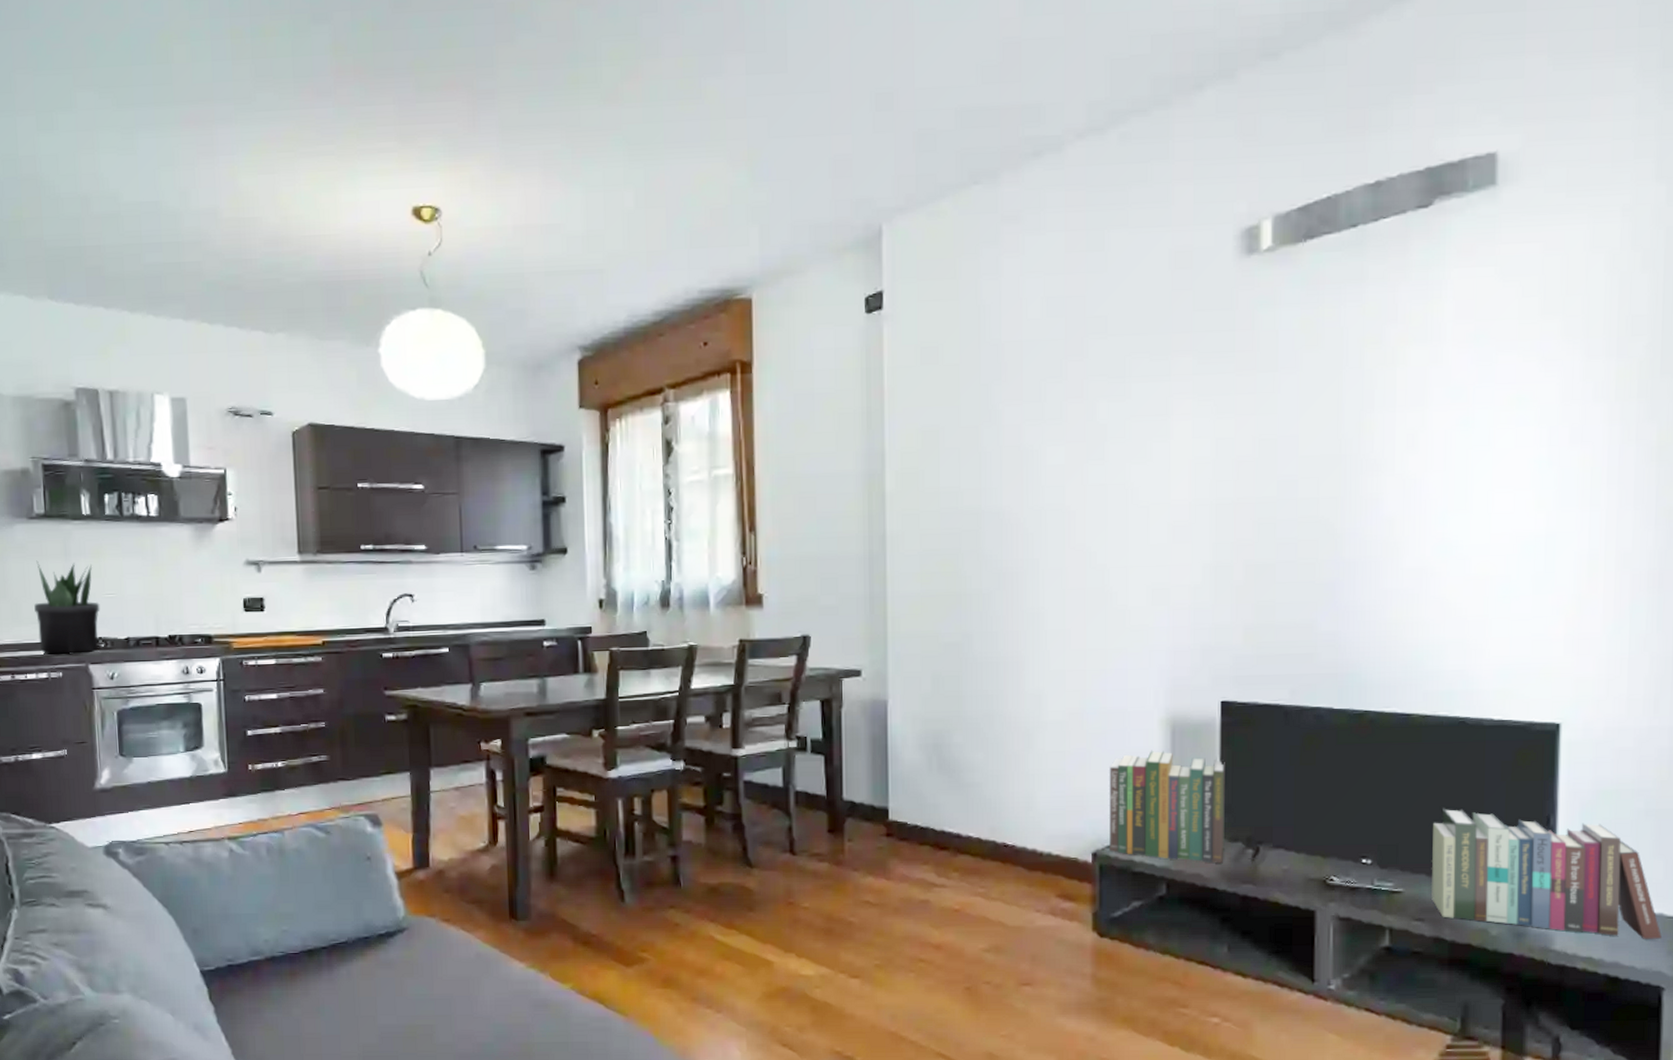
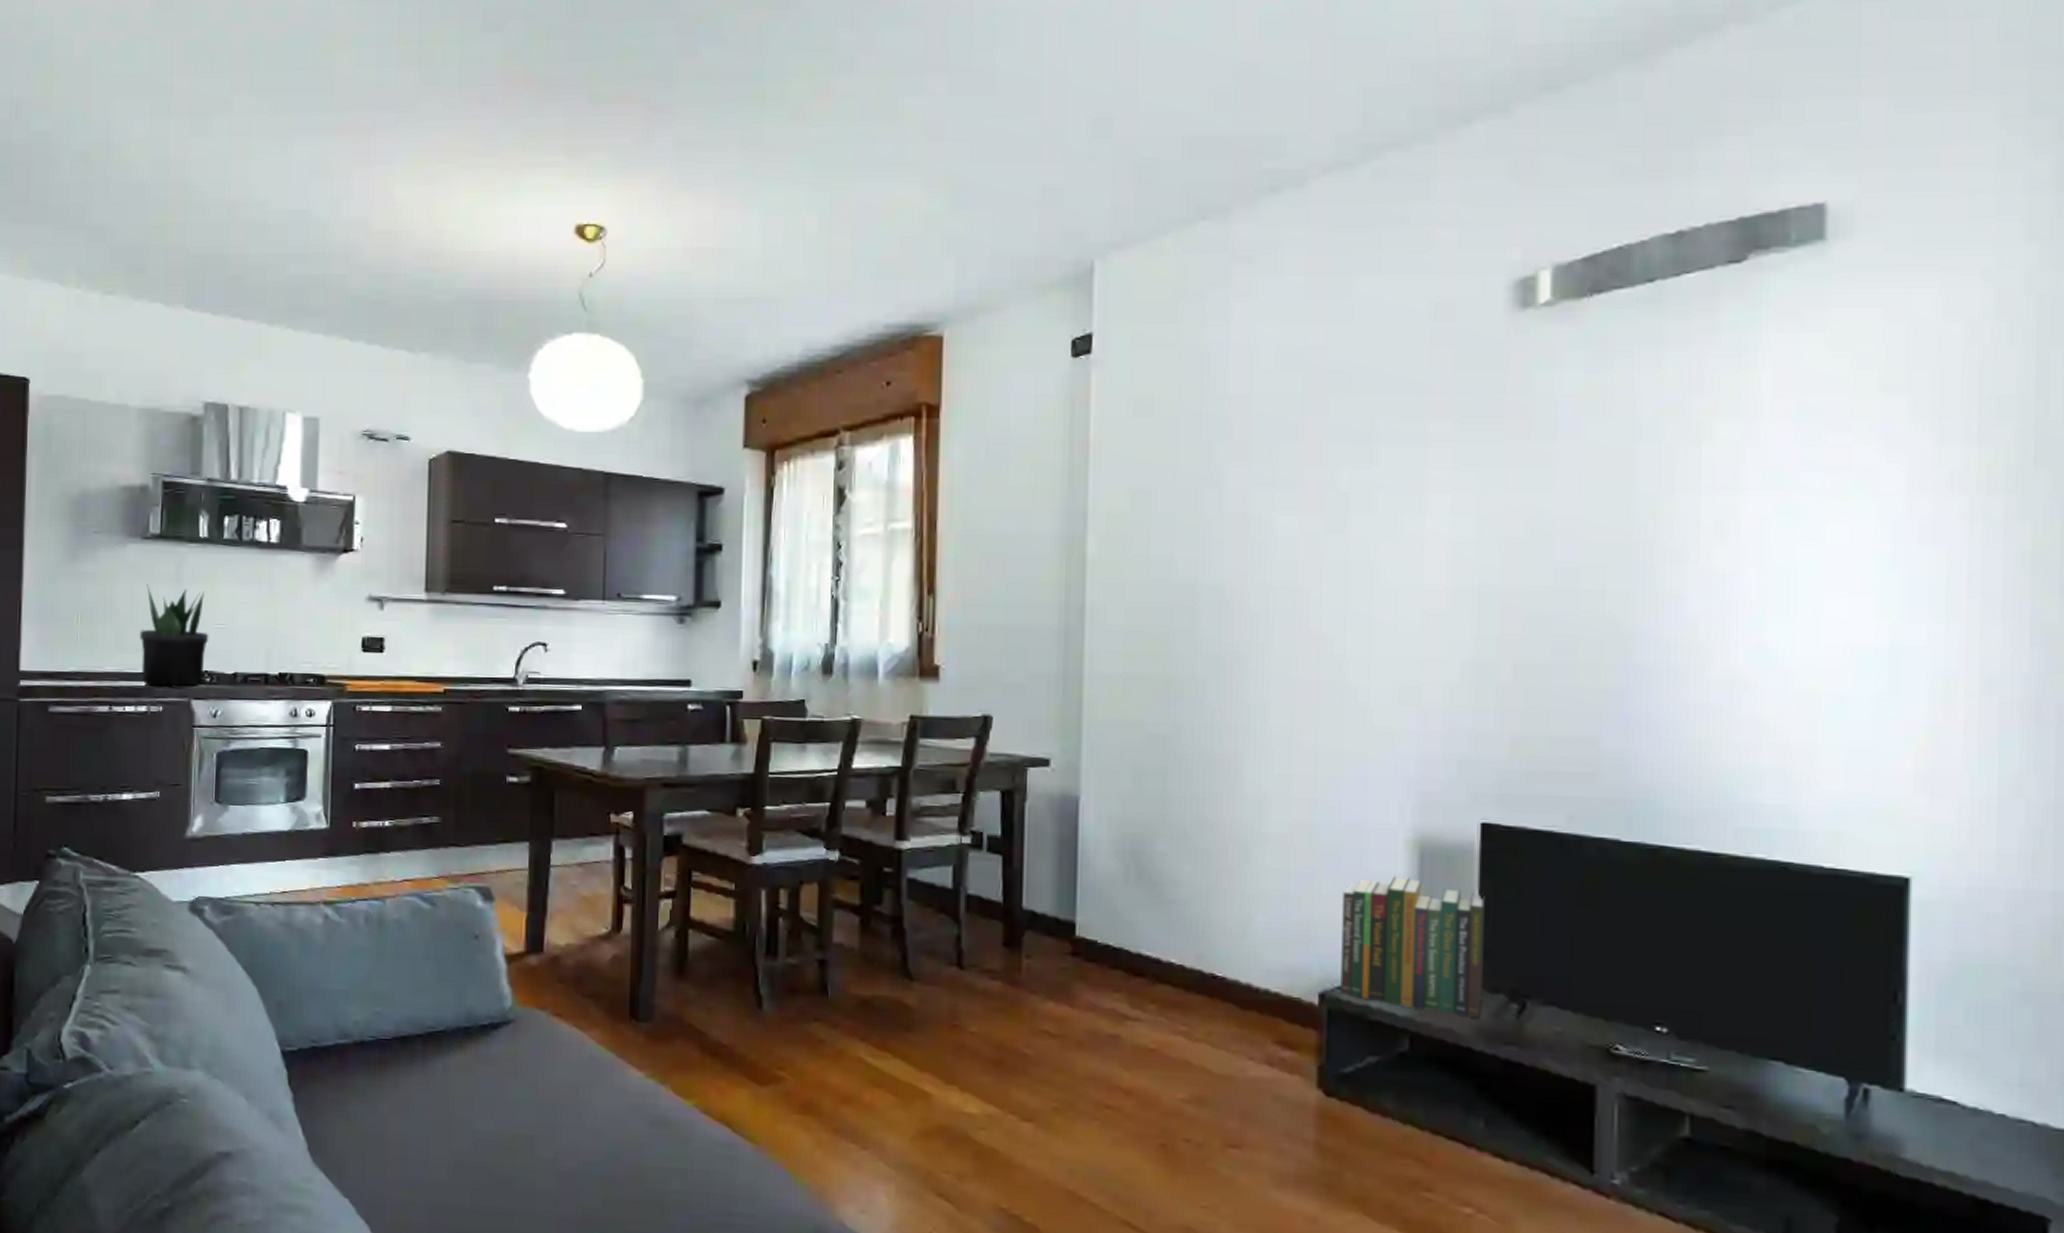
books: present [1432,808,1662,939] -> none [1744,971,2046,1157]

